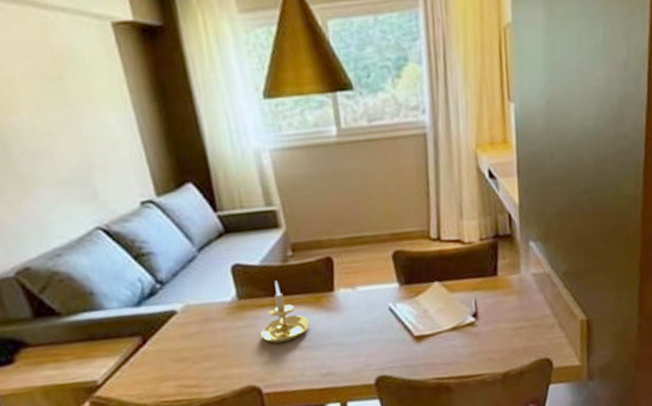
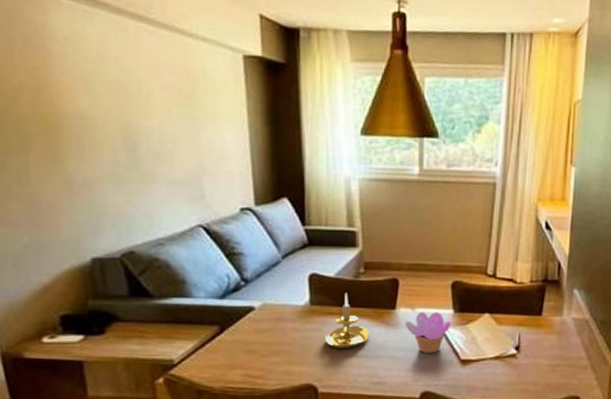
succulent plant: none [346,288,399,335] -> present [405,312,452,353]

